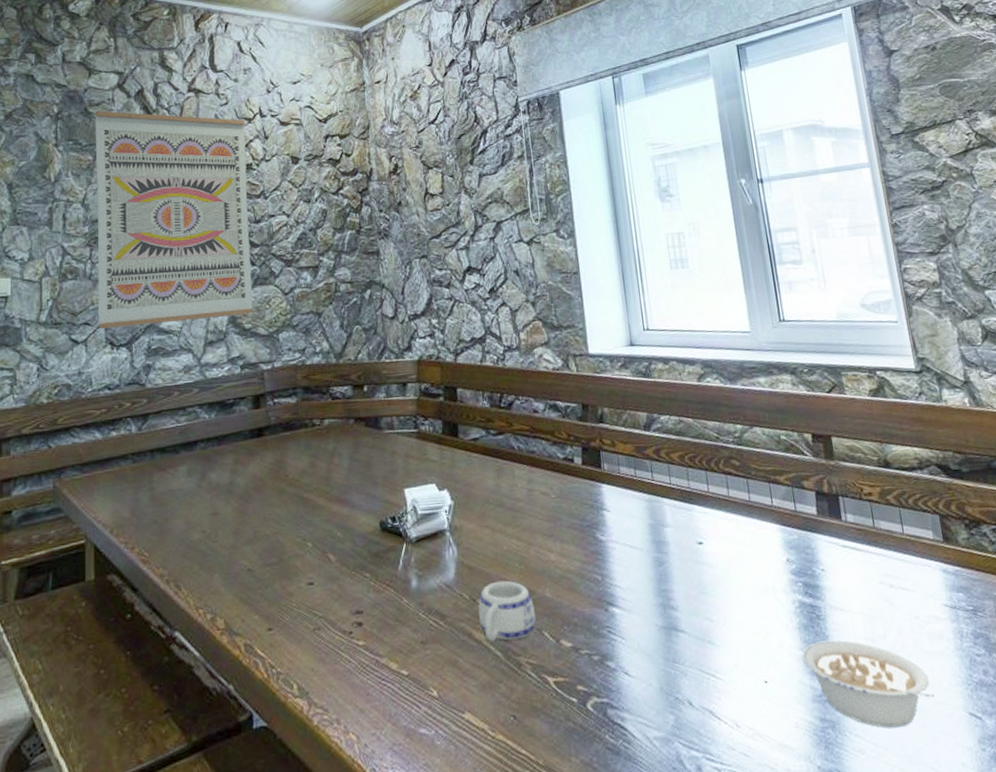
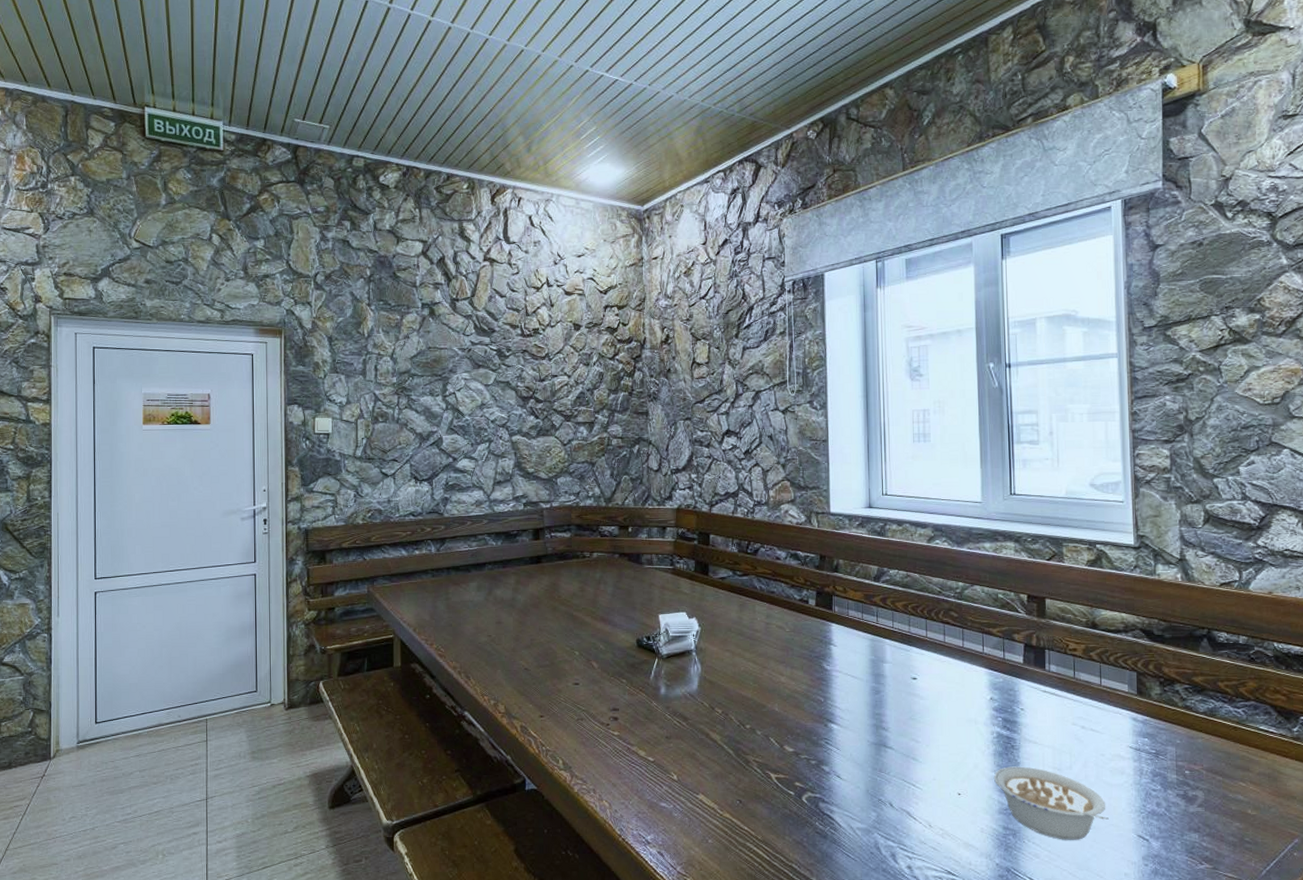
wall art: present [95,110,254,330] -> none [402,275,536,466]
mug: present [478,580,537,642] -> none [716,695,765,742]

